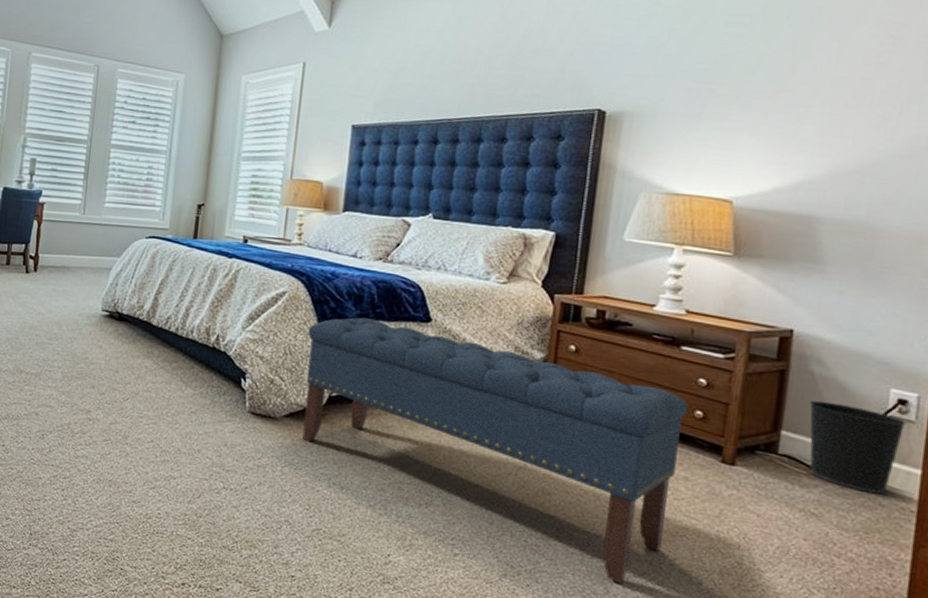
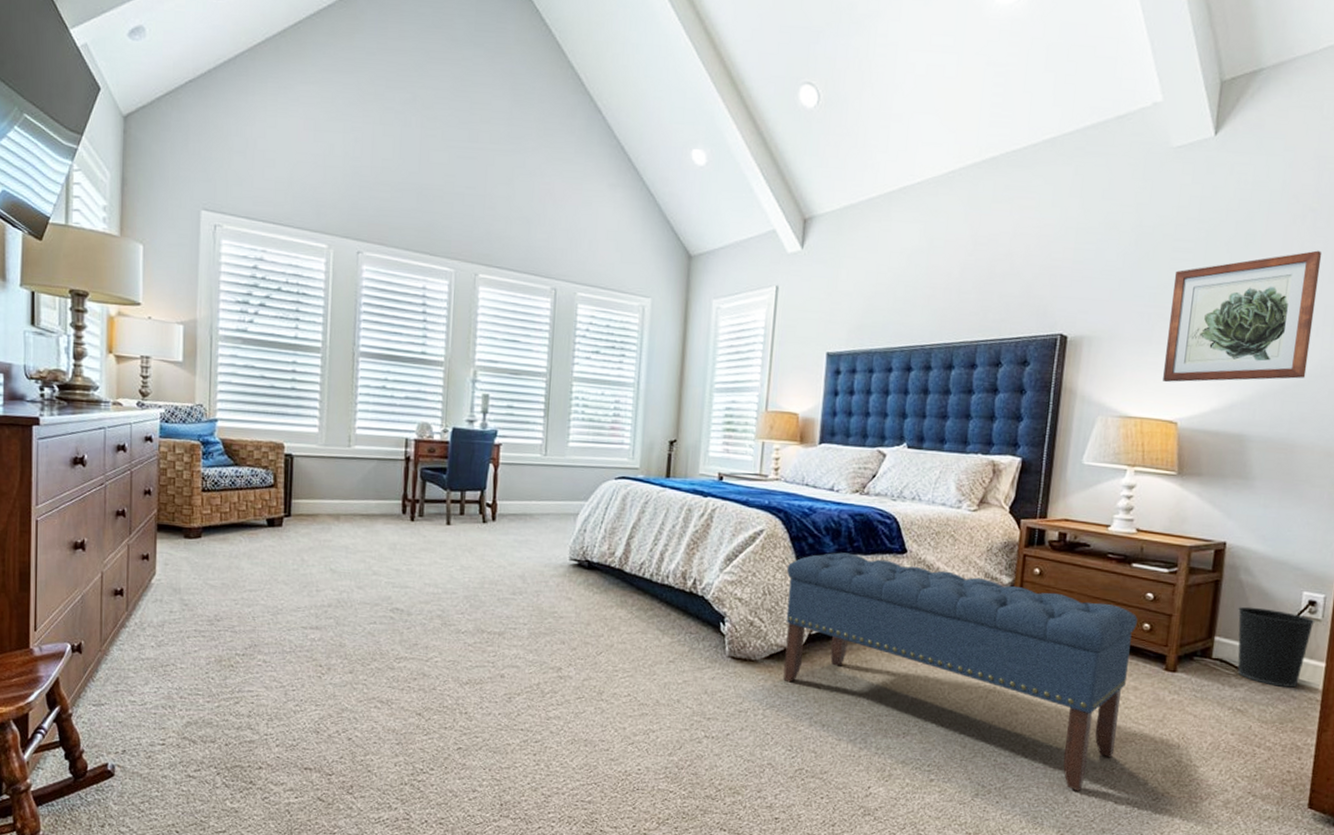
wall art: none [715,23,905,160] -> present [1163,250,1322,382]

